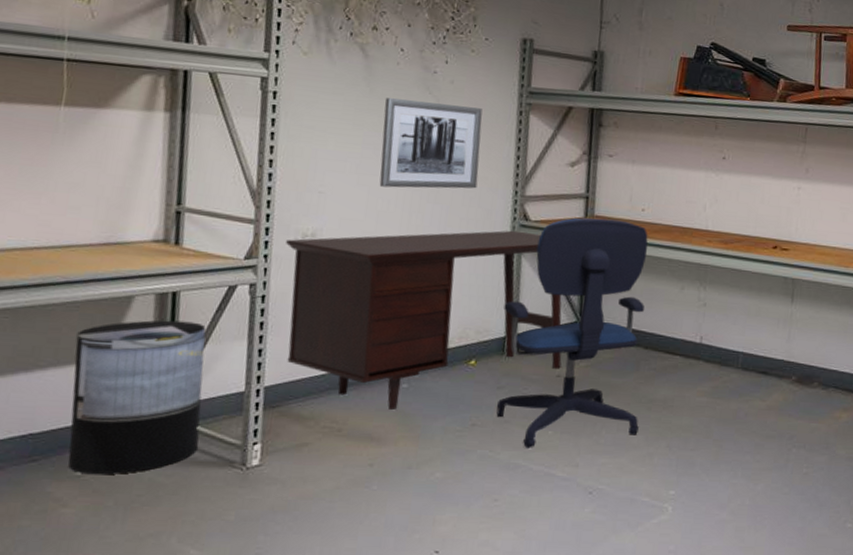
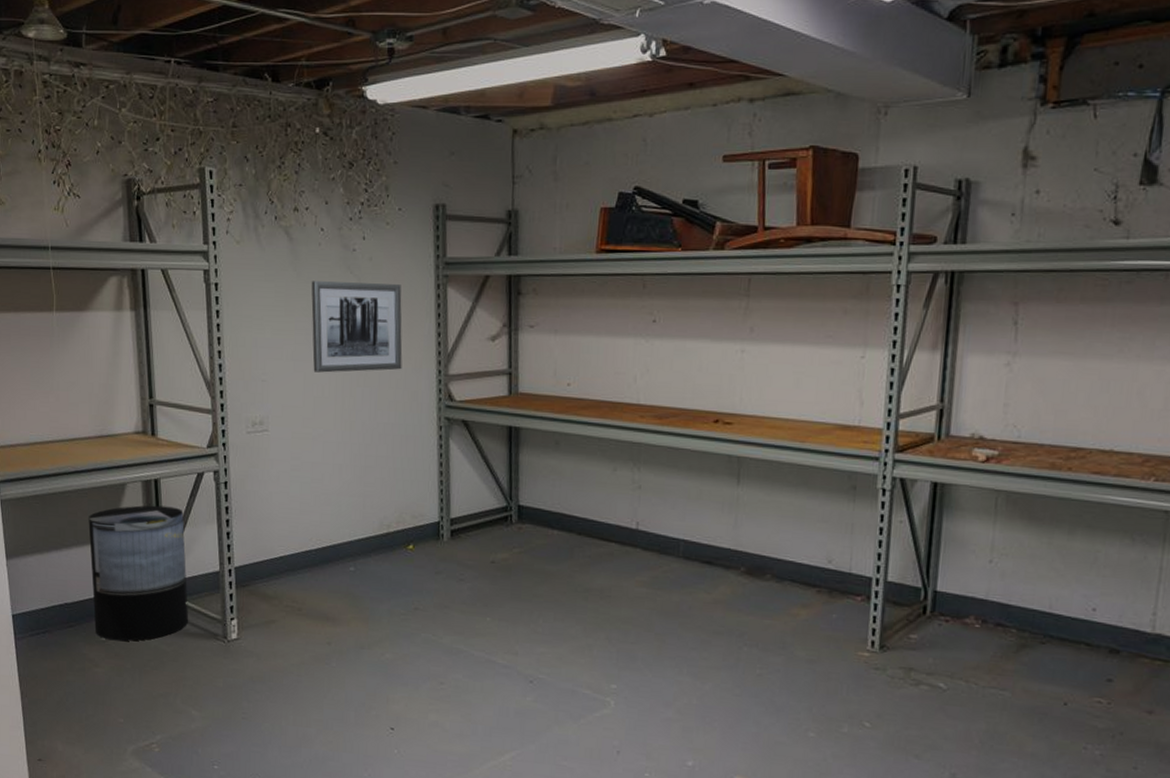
desk: present [286,230,562,411] -> none [239,411,495,593]
office chair: present [496,218,648,449] -> none [436,395,576,635]

